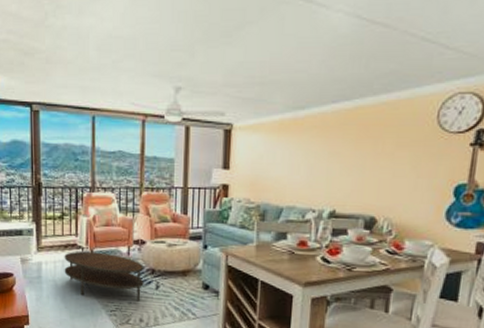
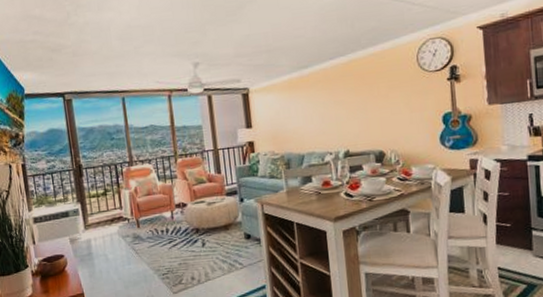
coffee table: present [64,251,144,302] -> none [111,220,191,265]

